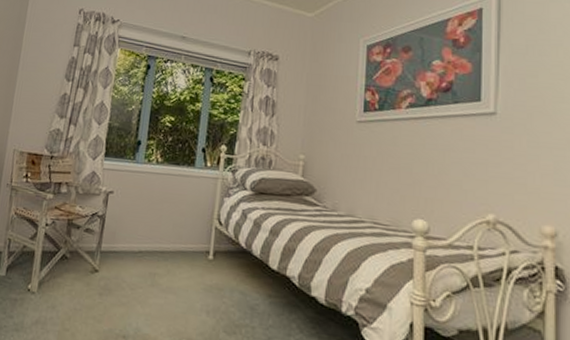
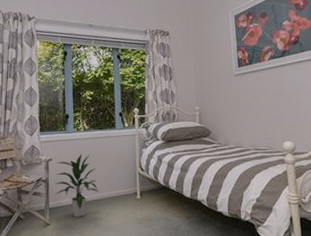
indoor plant: none [111,191,164,269] -> present [55,154,99,217]

